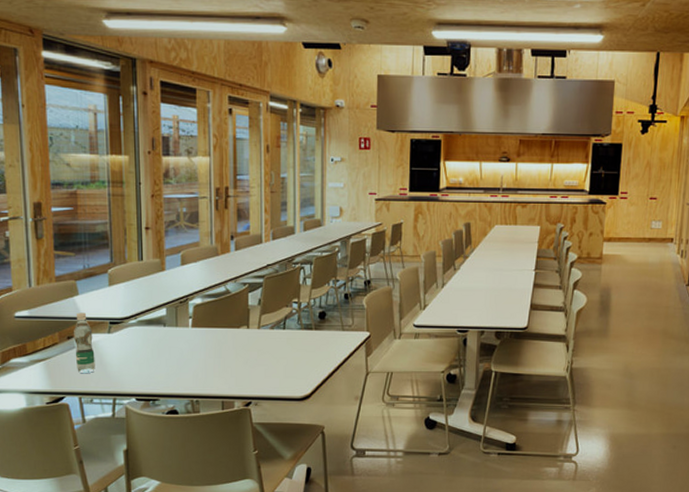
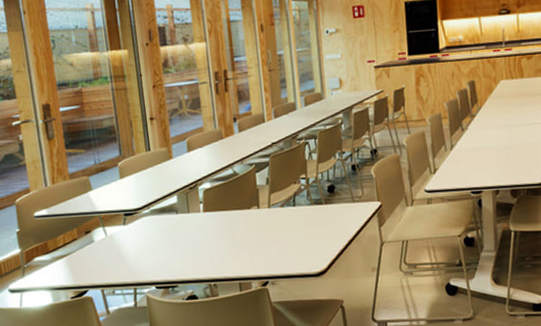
bottle: present [73,312,95,374] -> none [90,207,114,267]

